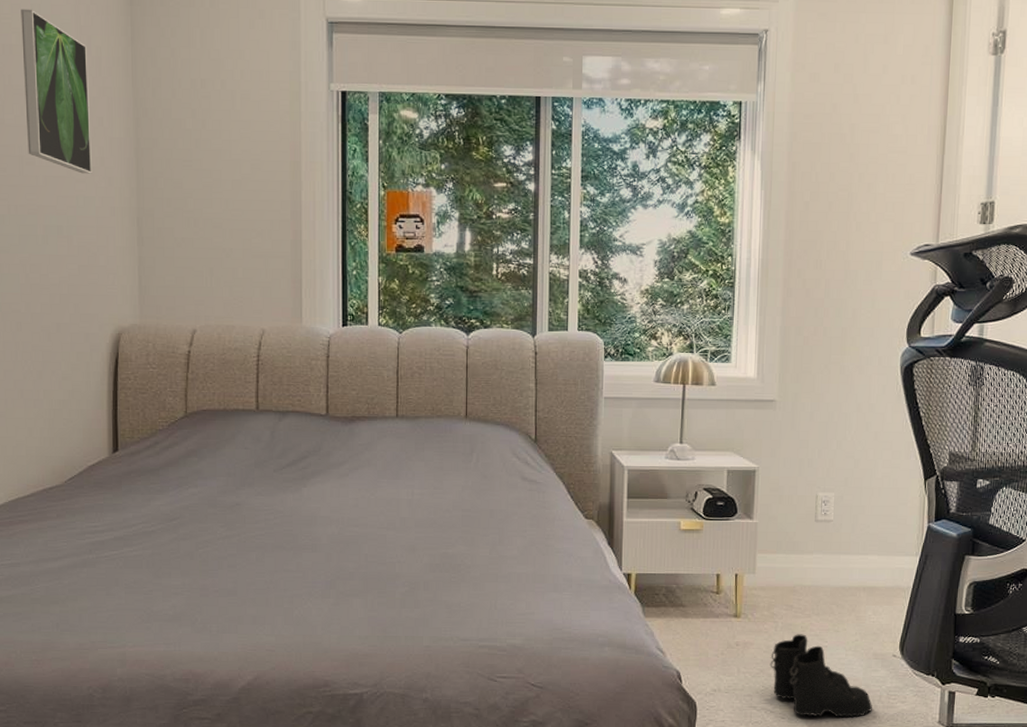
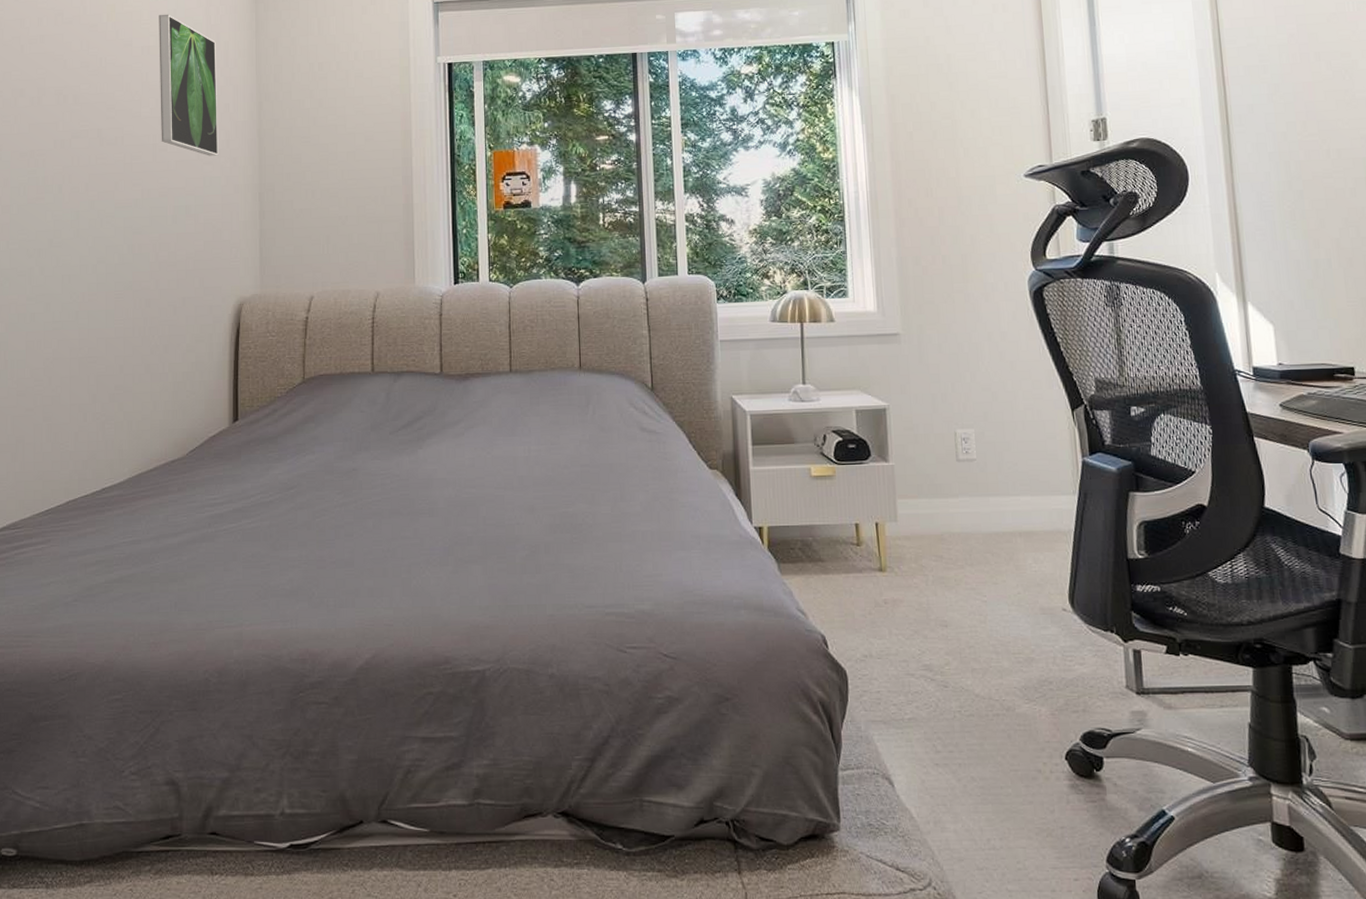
boots: present [770,634,872,718] -> none [924,588,1047,685]

